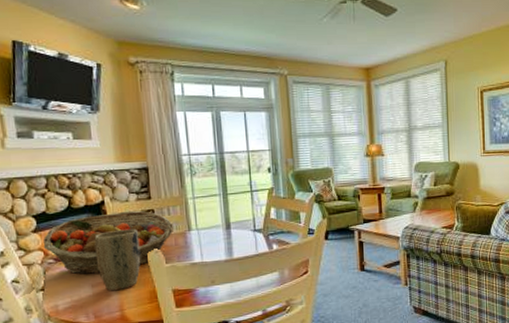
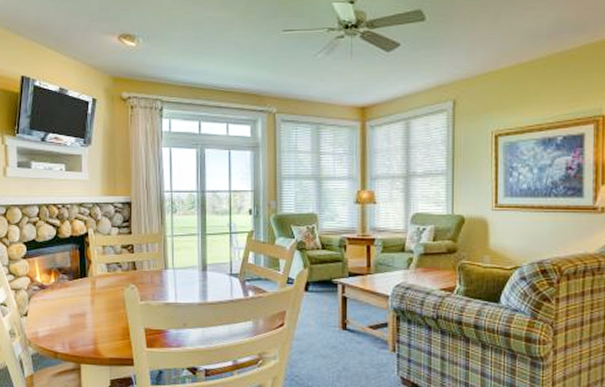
fruit basket: present [42,211,174,275] -> none [30,245,150,304]
plant pot: present [94,228,141,291] -> none [76,262,117,324]

